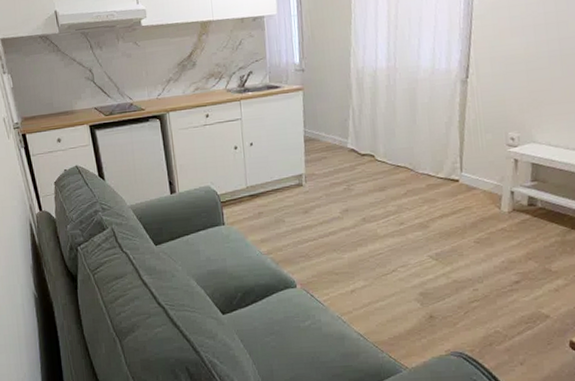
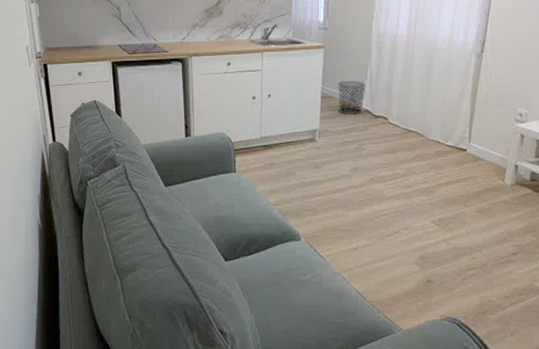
waste bin: none [320,119,349,156] -> present [337,80,366,115]

